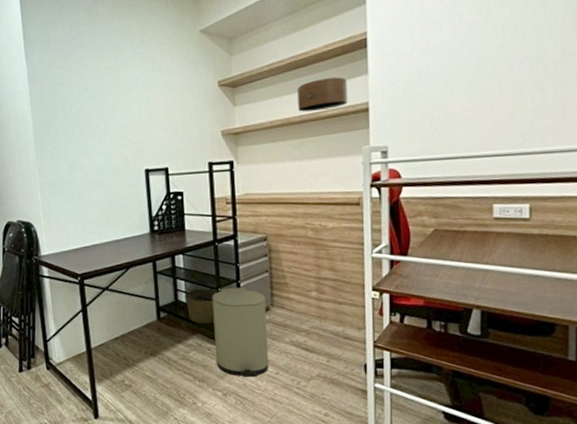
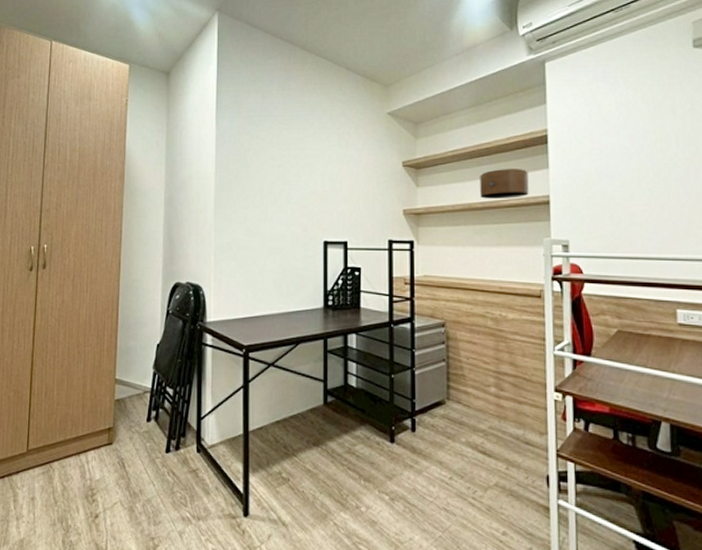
basket: present [186,287,218,325] -> none [356,371,391,415]
pedal bin: present [212,287,269,378] -> none [384,375,443,482]

